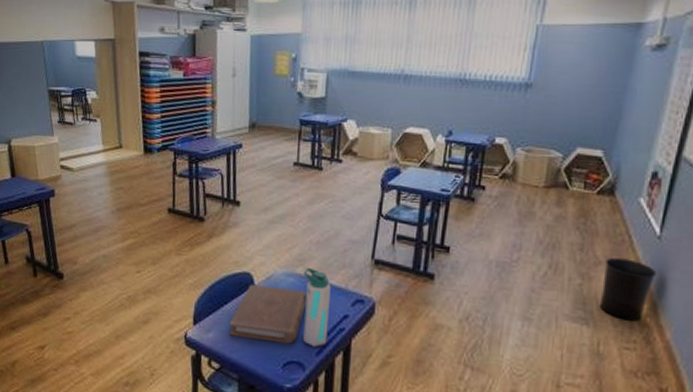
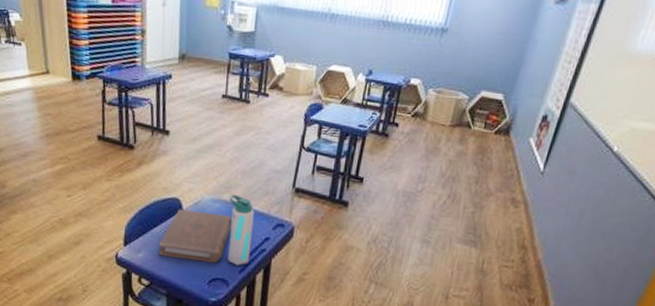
waste bin: present [599,257,657,321] -> none [487,189,537,244]

